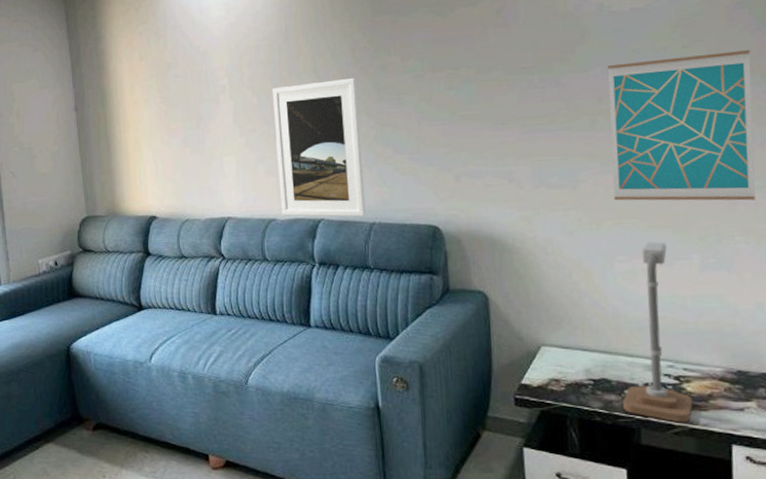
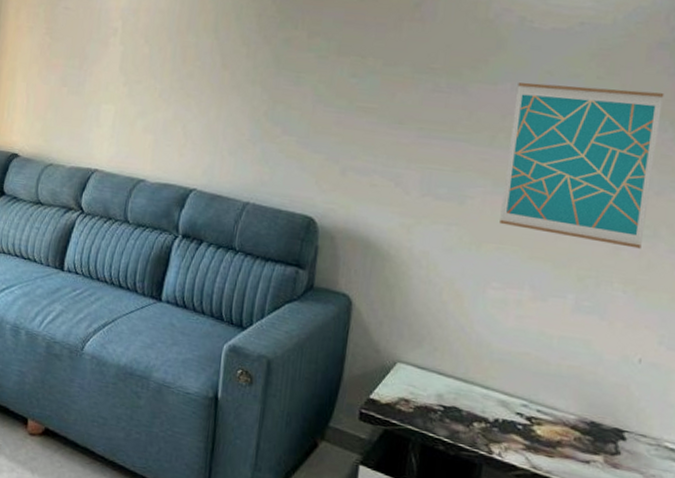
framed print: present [272,78,366,217] -> none [153,40,258,194]
desk lamp: present [623,242,693,423] -> none [469,273,544,467]

